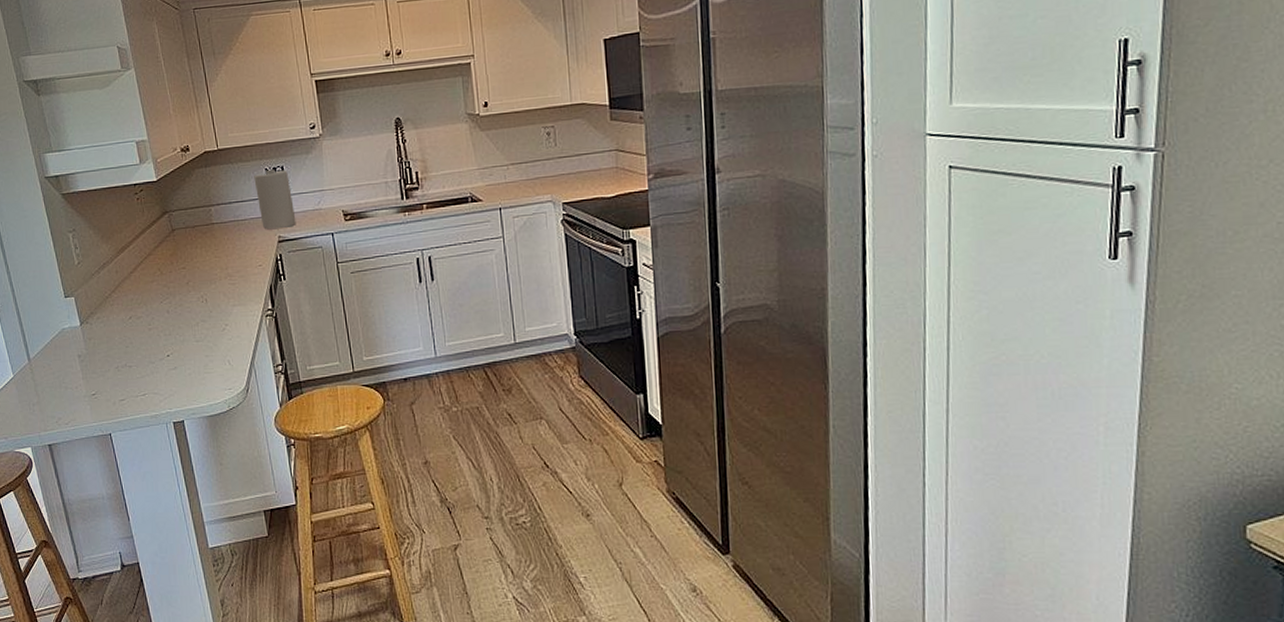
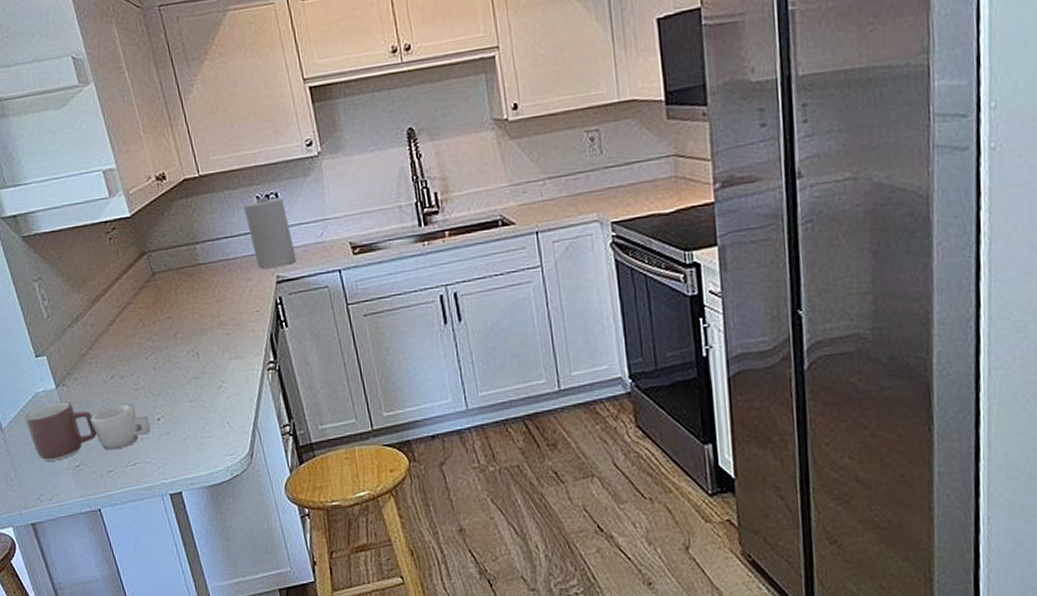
mug: none [50,338,113,390] -> present [24,402,97,462]
cup: none [107,341,160,382] -> present [89,403,150,450]

